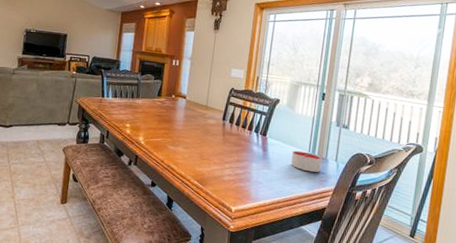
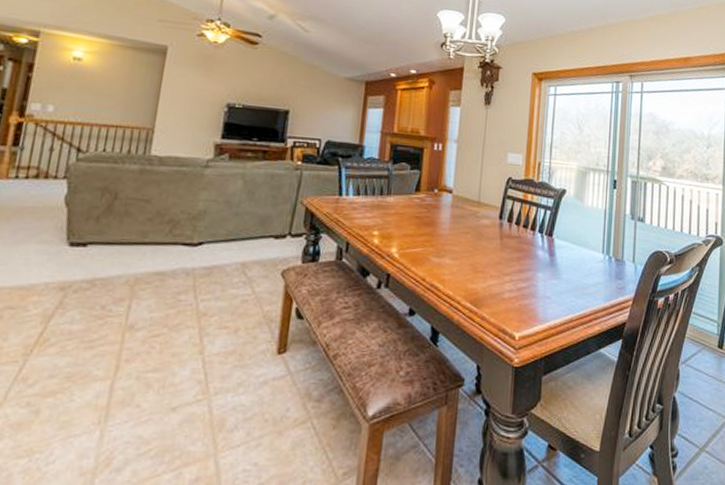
candle: present [290,150,322,173] -> none [582,252,618,279]

